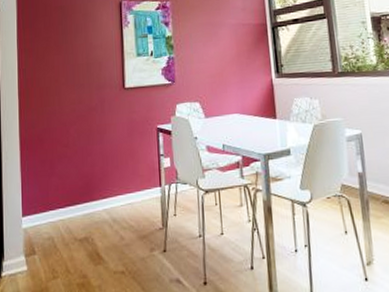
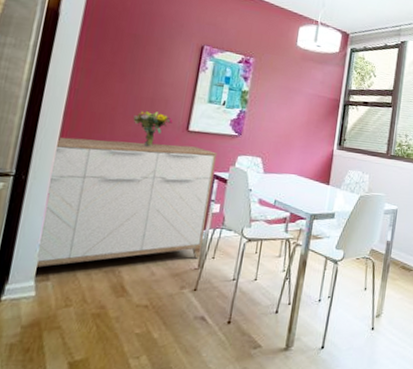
sideboard: none [19,103,163,242] -> present [37,137,217,268]
bouquet: none [75,75,109,112] -> present [133,110,173,147]

